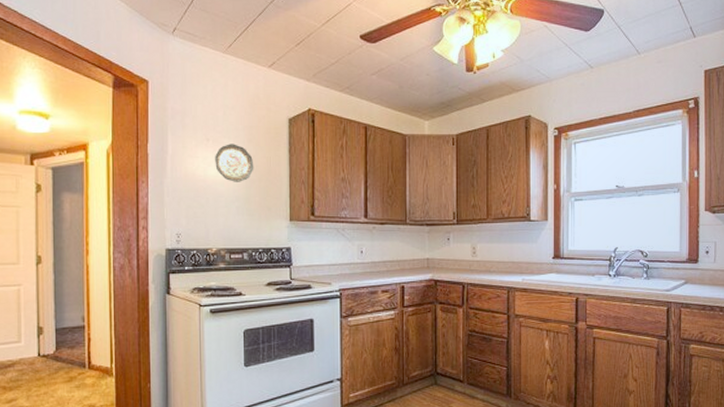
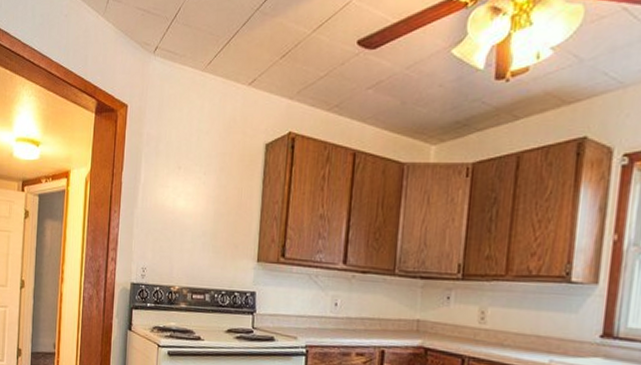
decorative plate: present [215,144,254,182] -> none [184,172,224,215]

